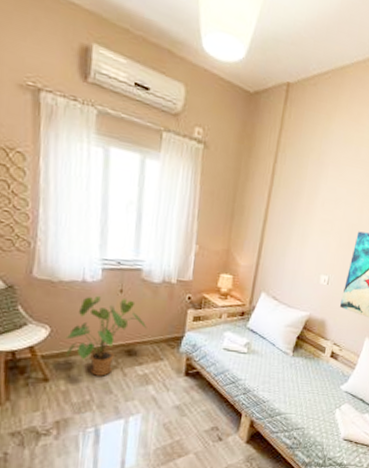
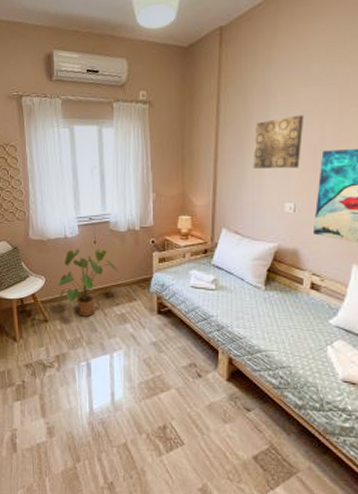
wall art: none [298,191,348,244] -> present [253,114,304,169]

